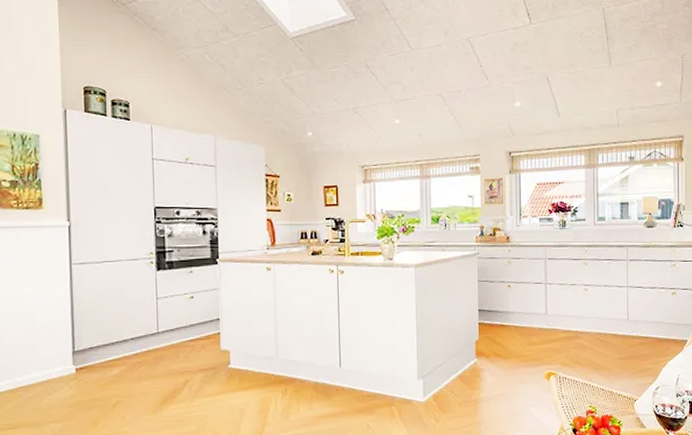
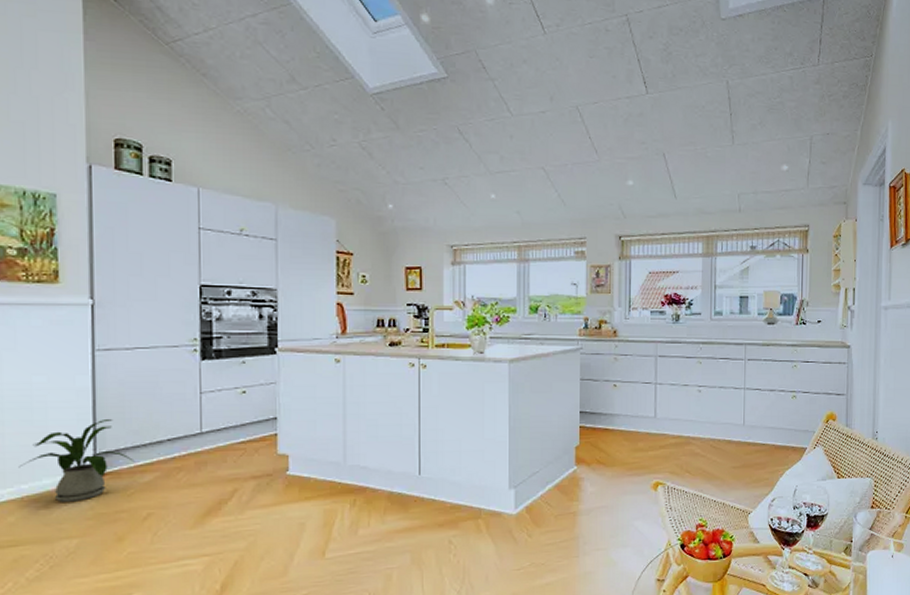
house plant: none [14,322,105,392] -> present [19,419,135,502]

